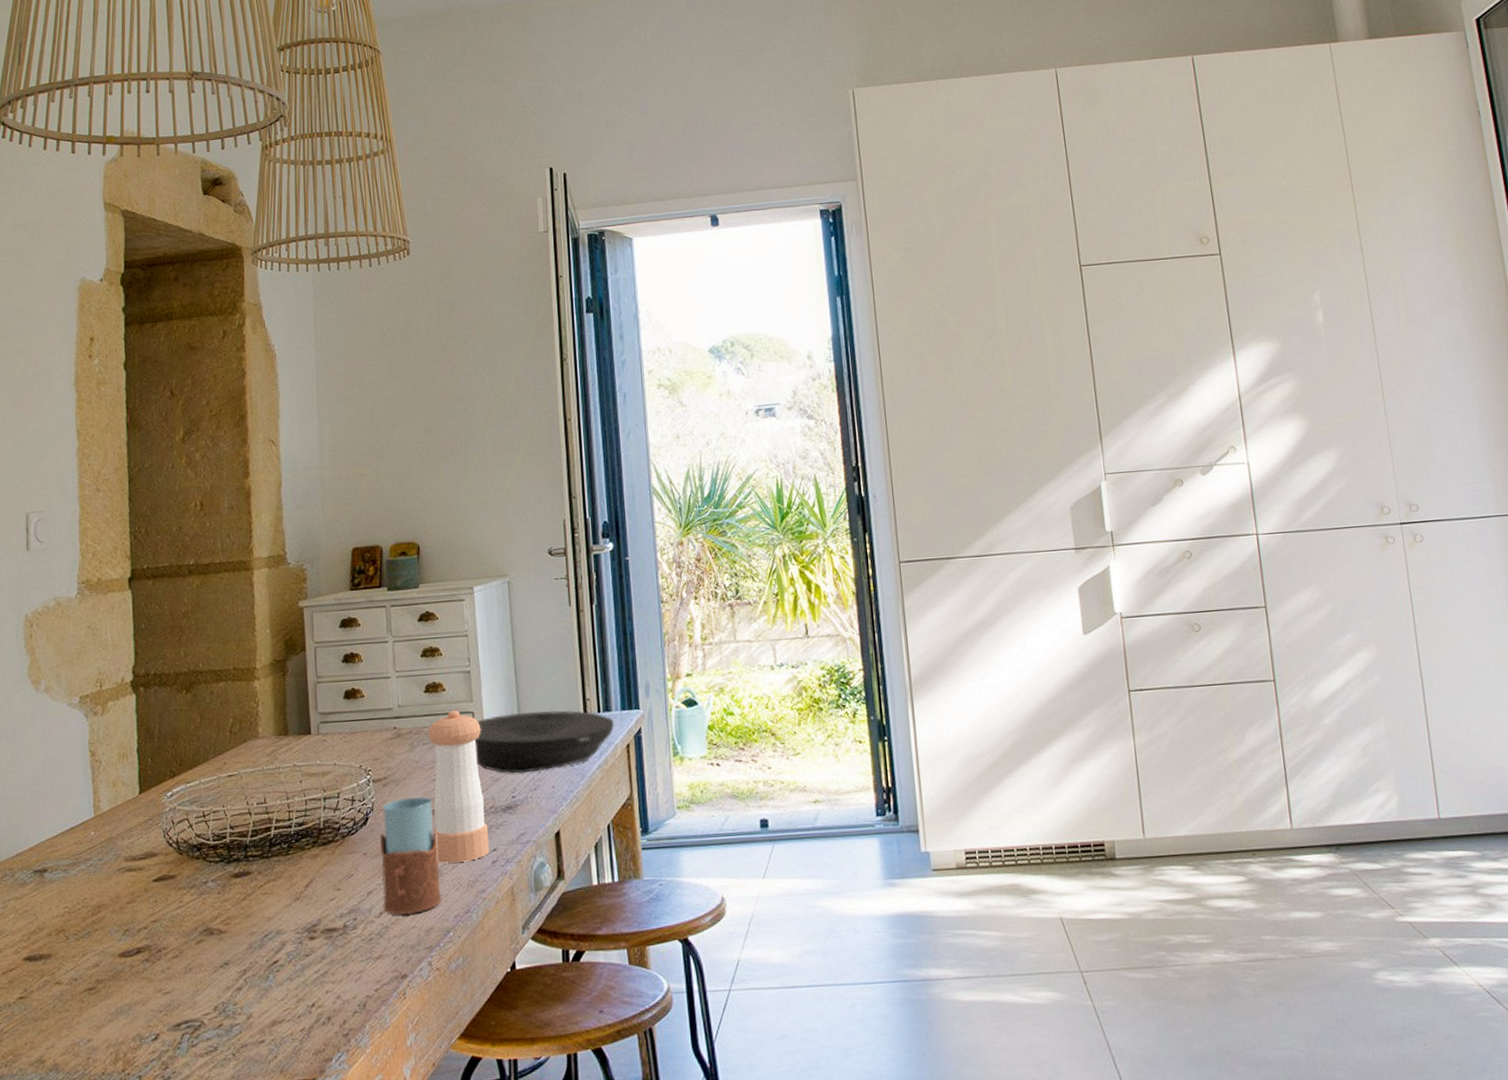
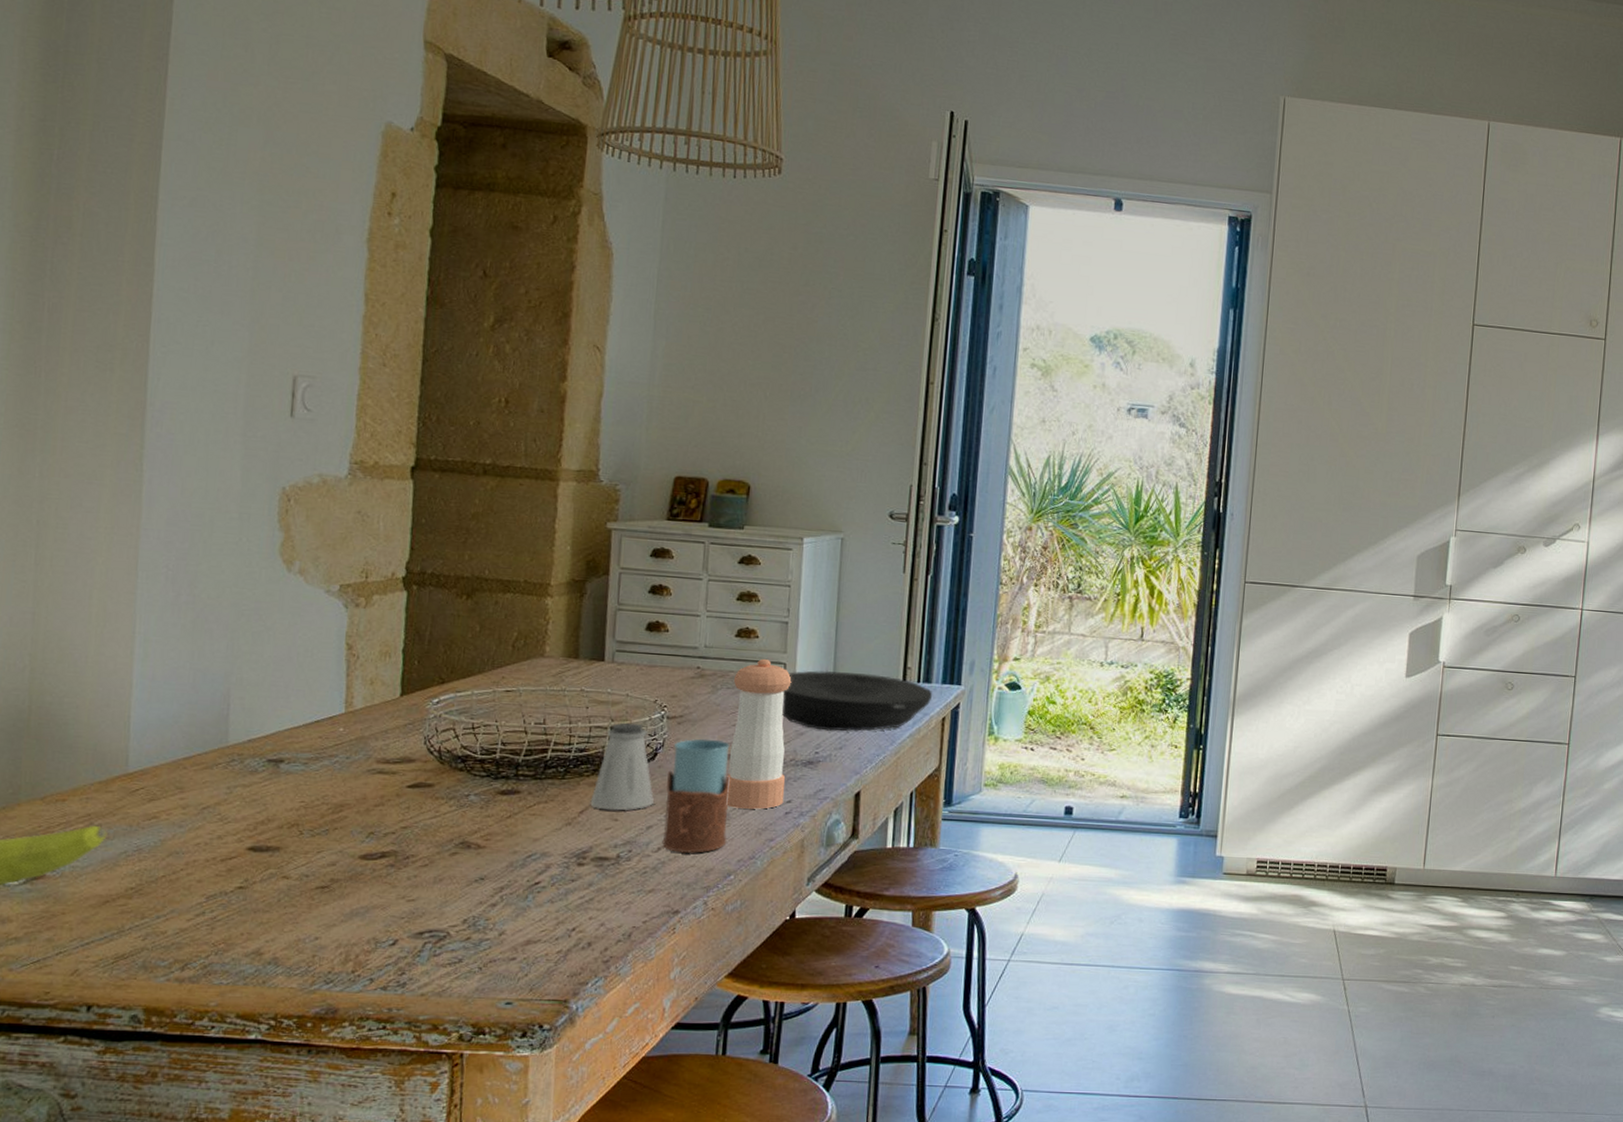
saltshaker: none [314,790,372,881] -> present [590,722,655,811]

